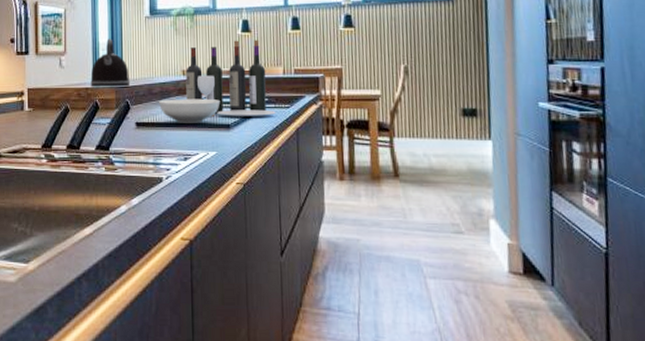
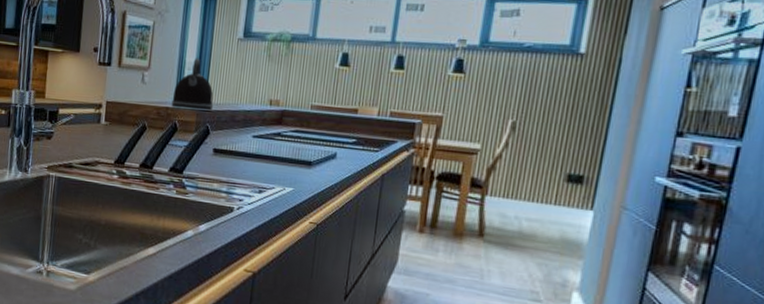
bowl: present [158,98,221,123] -> none [239,128,306,157]
wine bottle: present [186,39,276,118] -> none [270,74,363,158]

